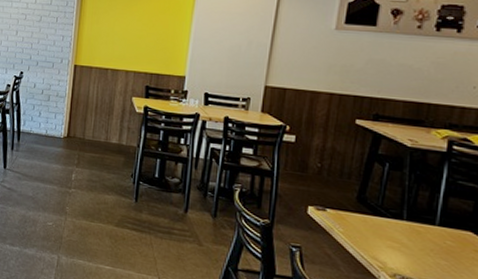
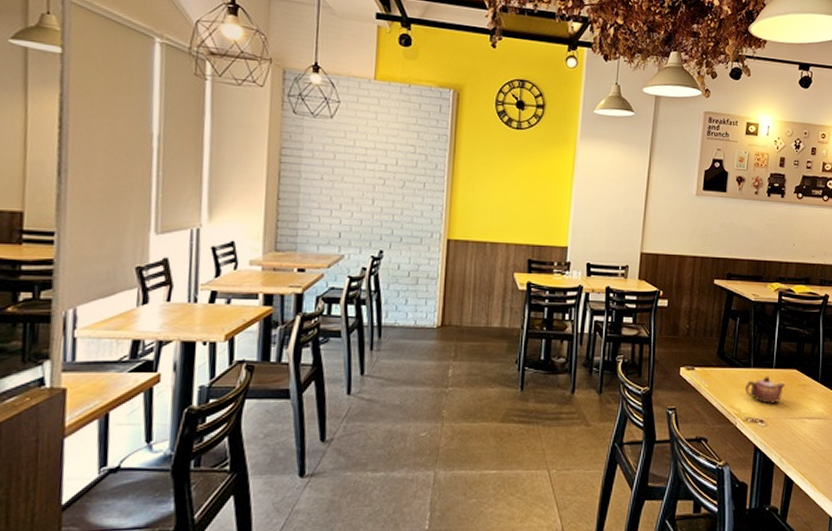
teapot: none [393,232,454,265] -> present [744,376,786,404]

